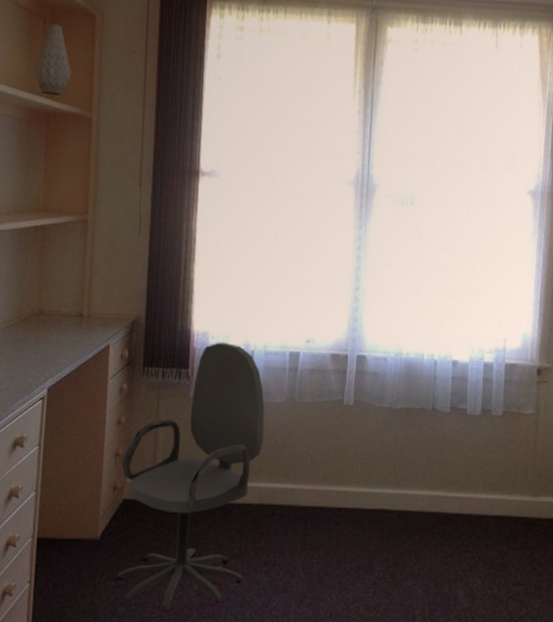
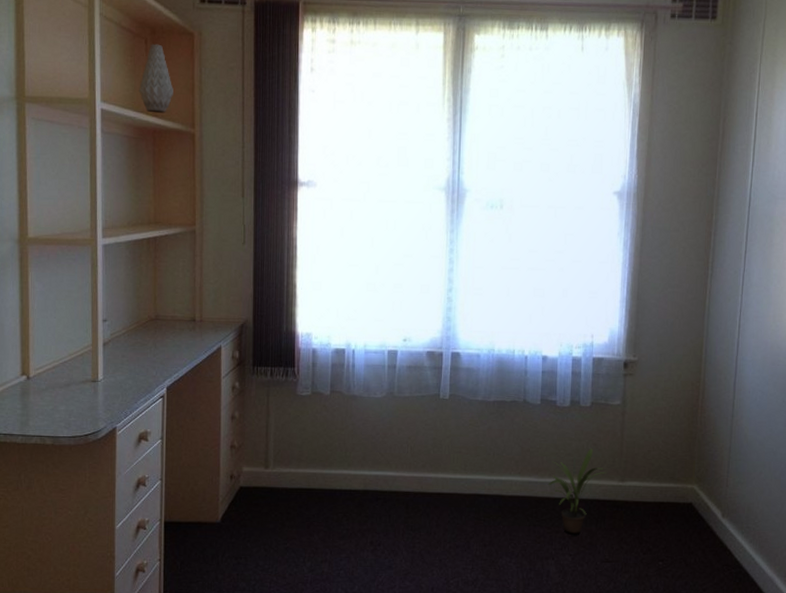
office chair: present [117,342,265,611] -> none [237,342,367,585]
potted plant: none [456,461,519,556] -> present [547,449,607,536]

